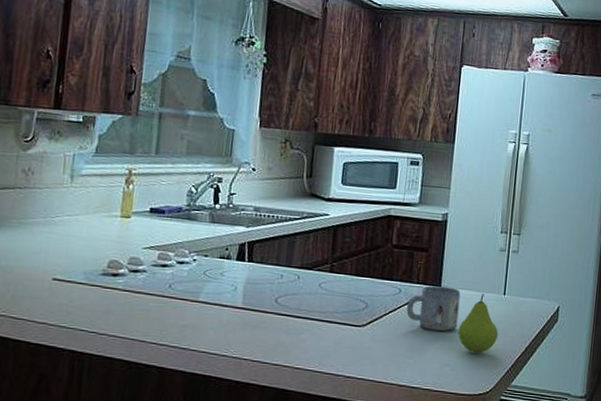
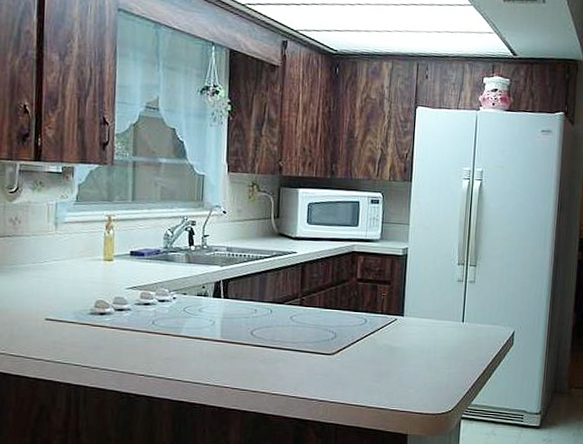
mug: present [407,286,461,332] -> none [373,315,422,357]
fruit: present [458,294,499,353] -> none [420,322,459,376]

